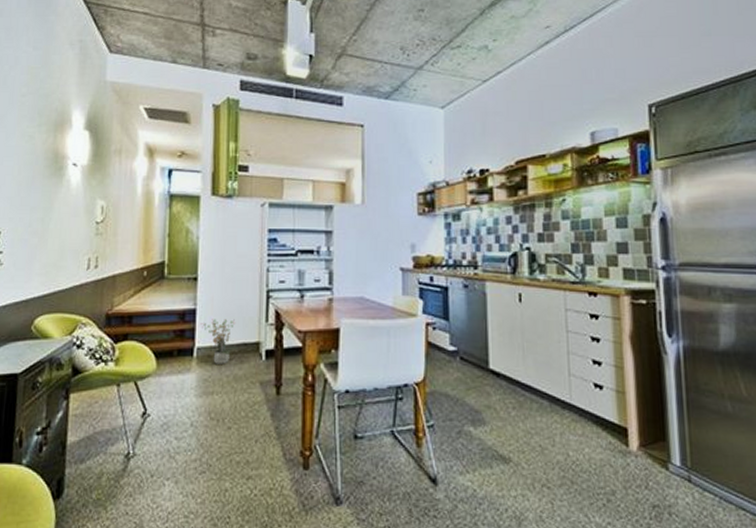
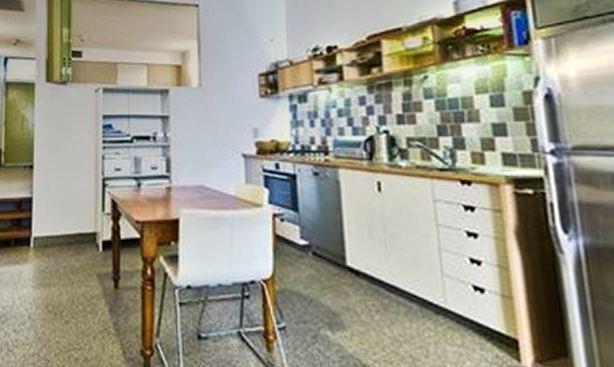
potted plant: present [201,319,238,364] -> none [37,208,74,255]

